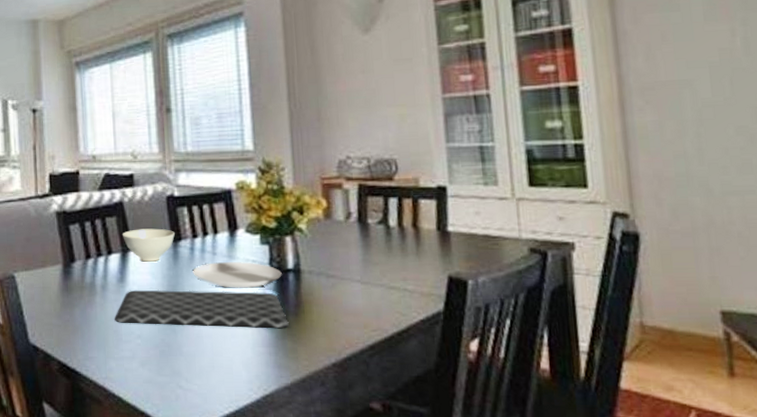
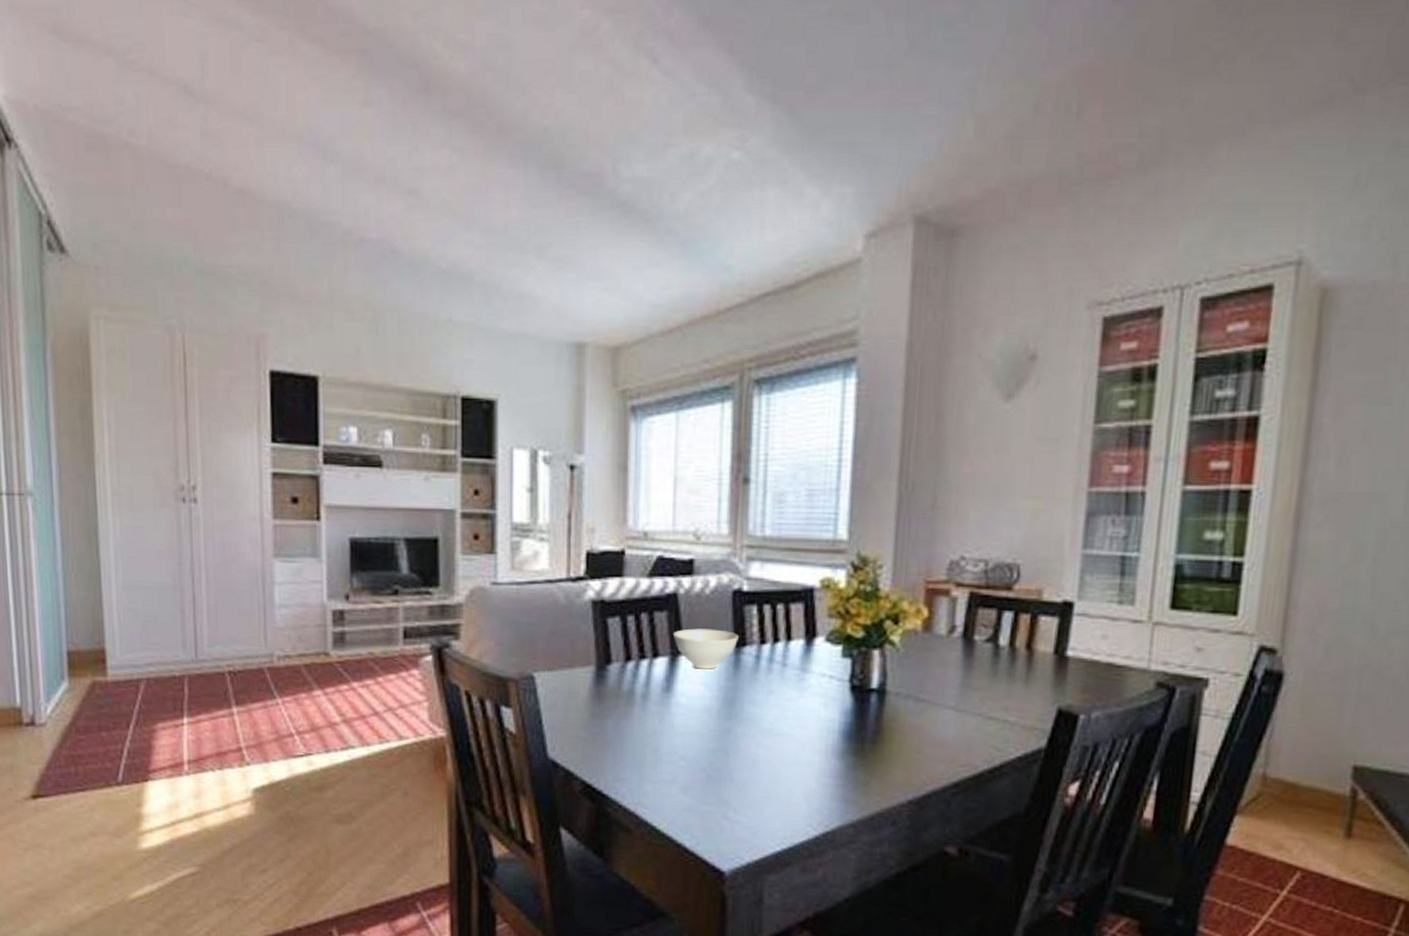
placemat: present [116,289,290,329] -> none [657,702,865,758]
plate: present [193,262,282,288] -> none [756,675,863,708]

